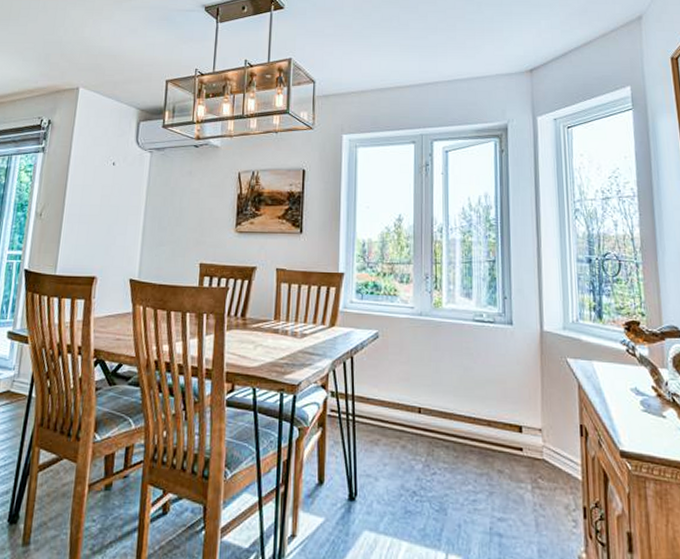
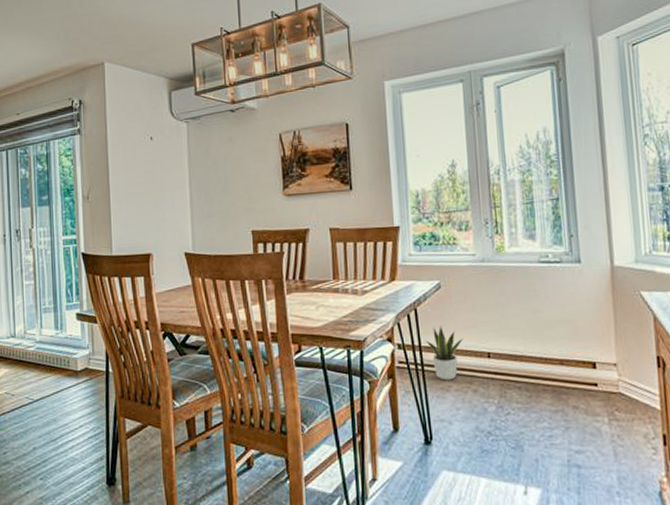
potted plant: none [359,376,397,434] -> present [426,325,464,381]

